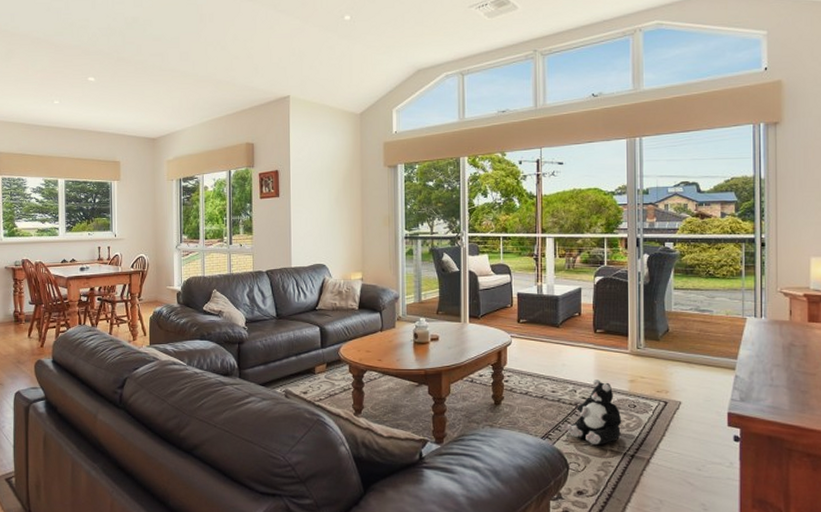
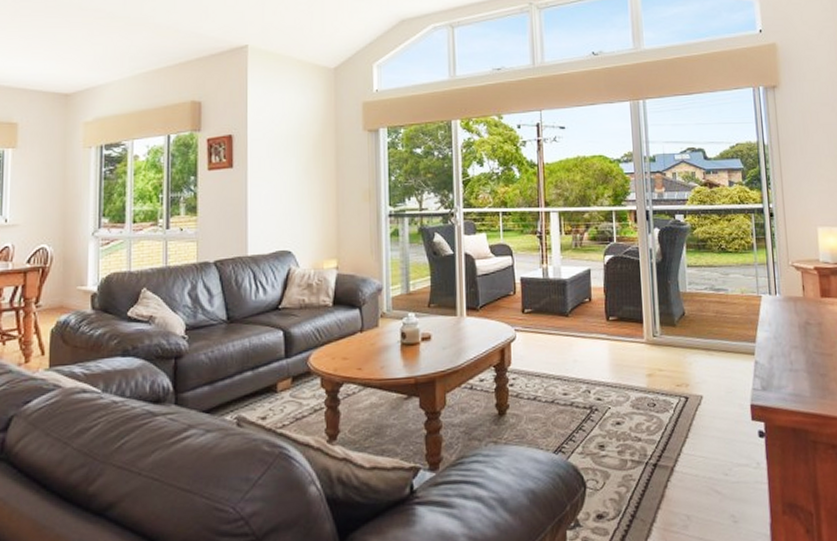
plush toy: present [567,380,622,446] -> none [581,376,642,456]

